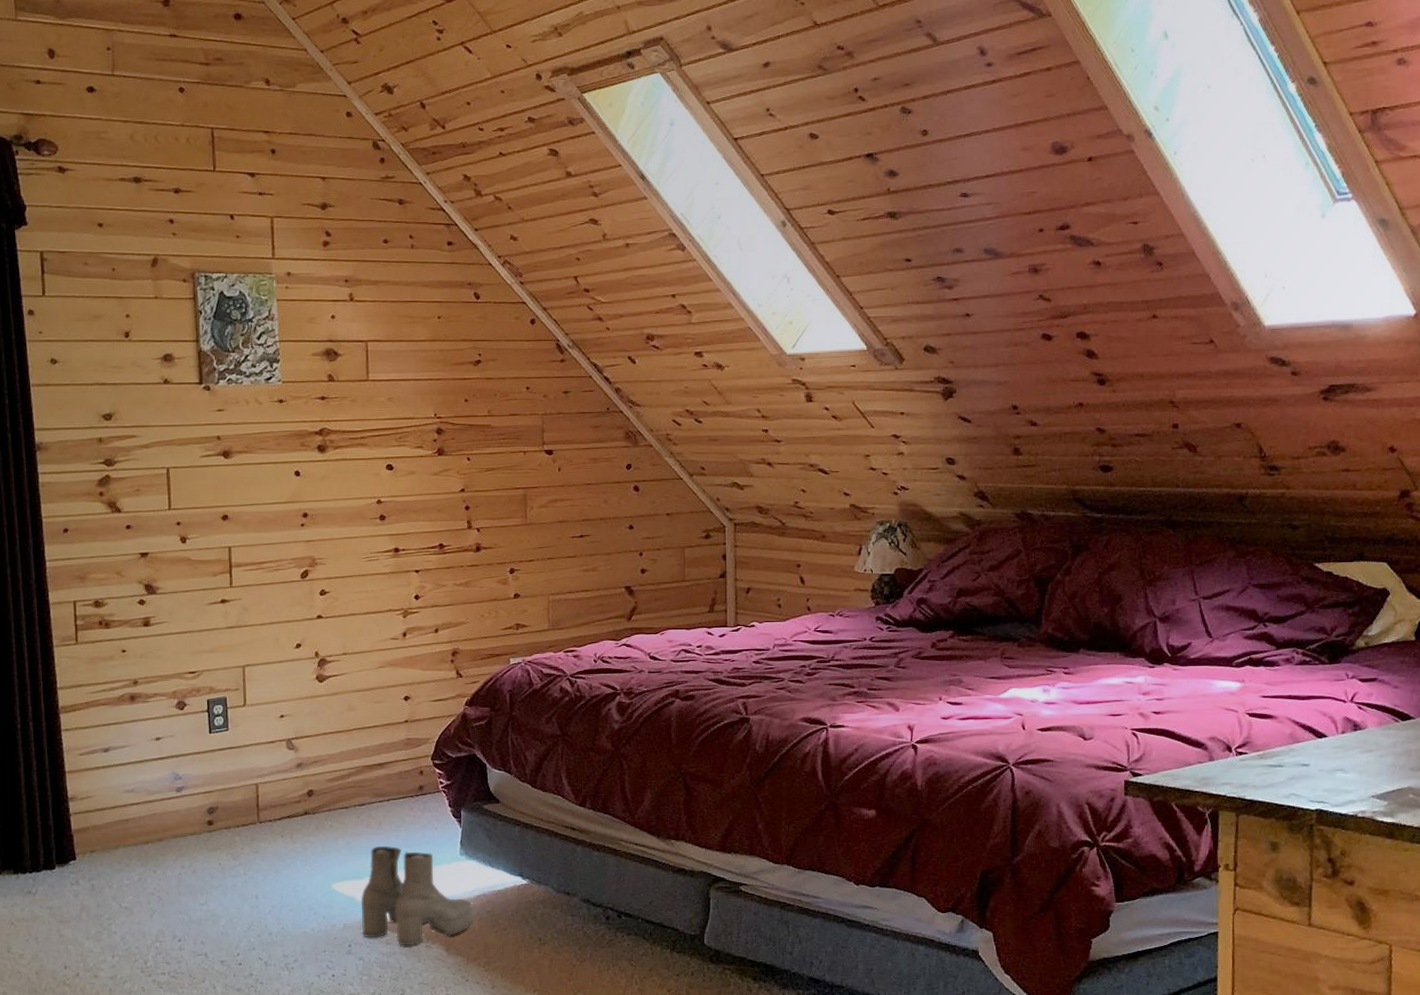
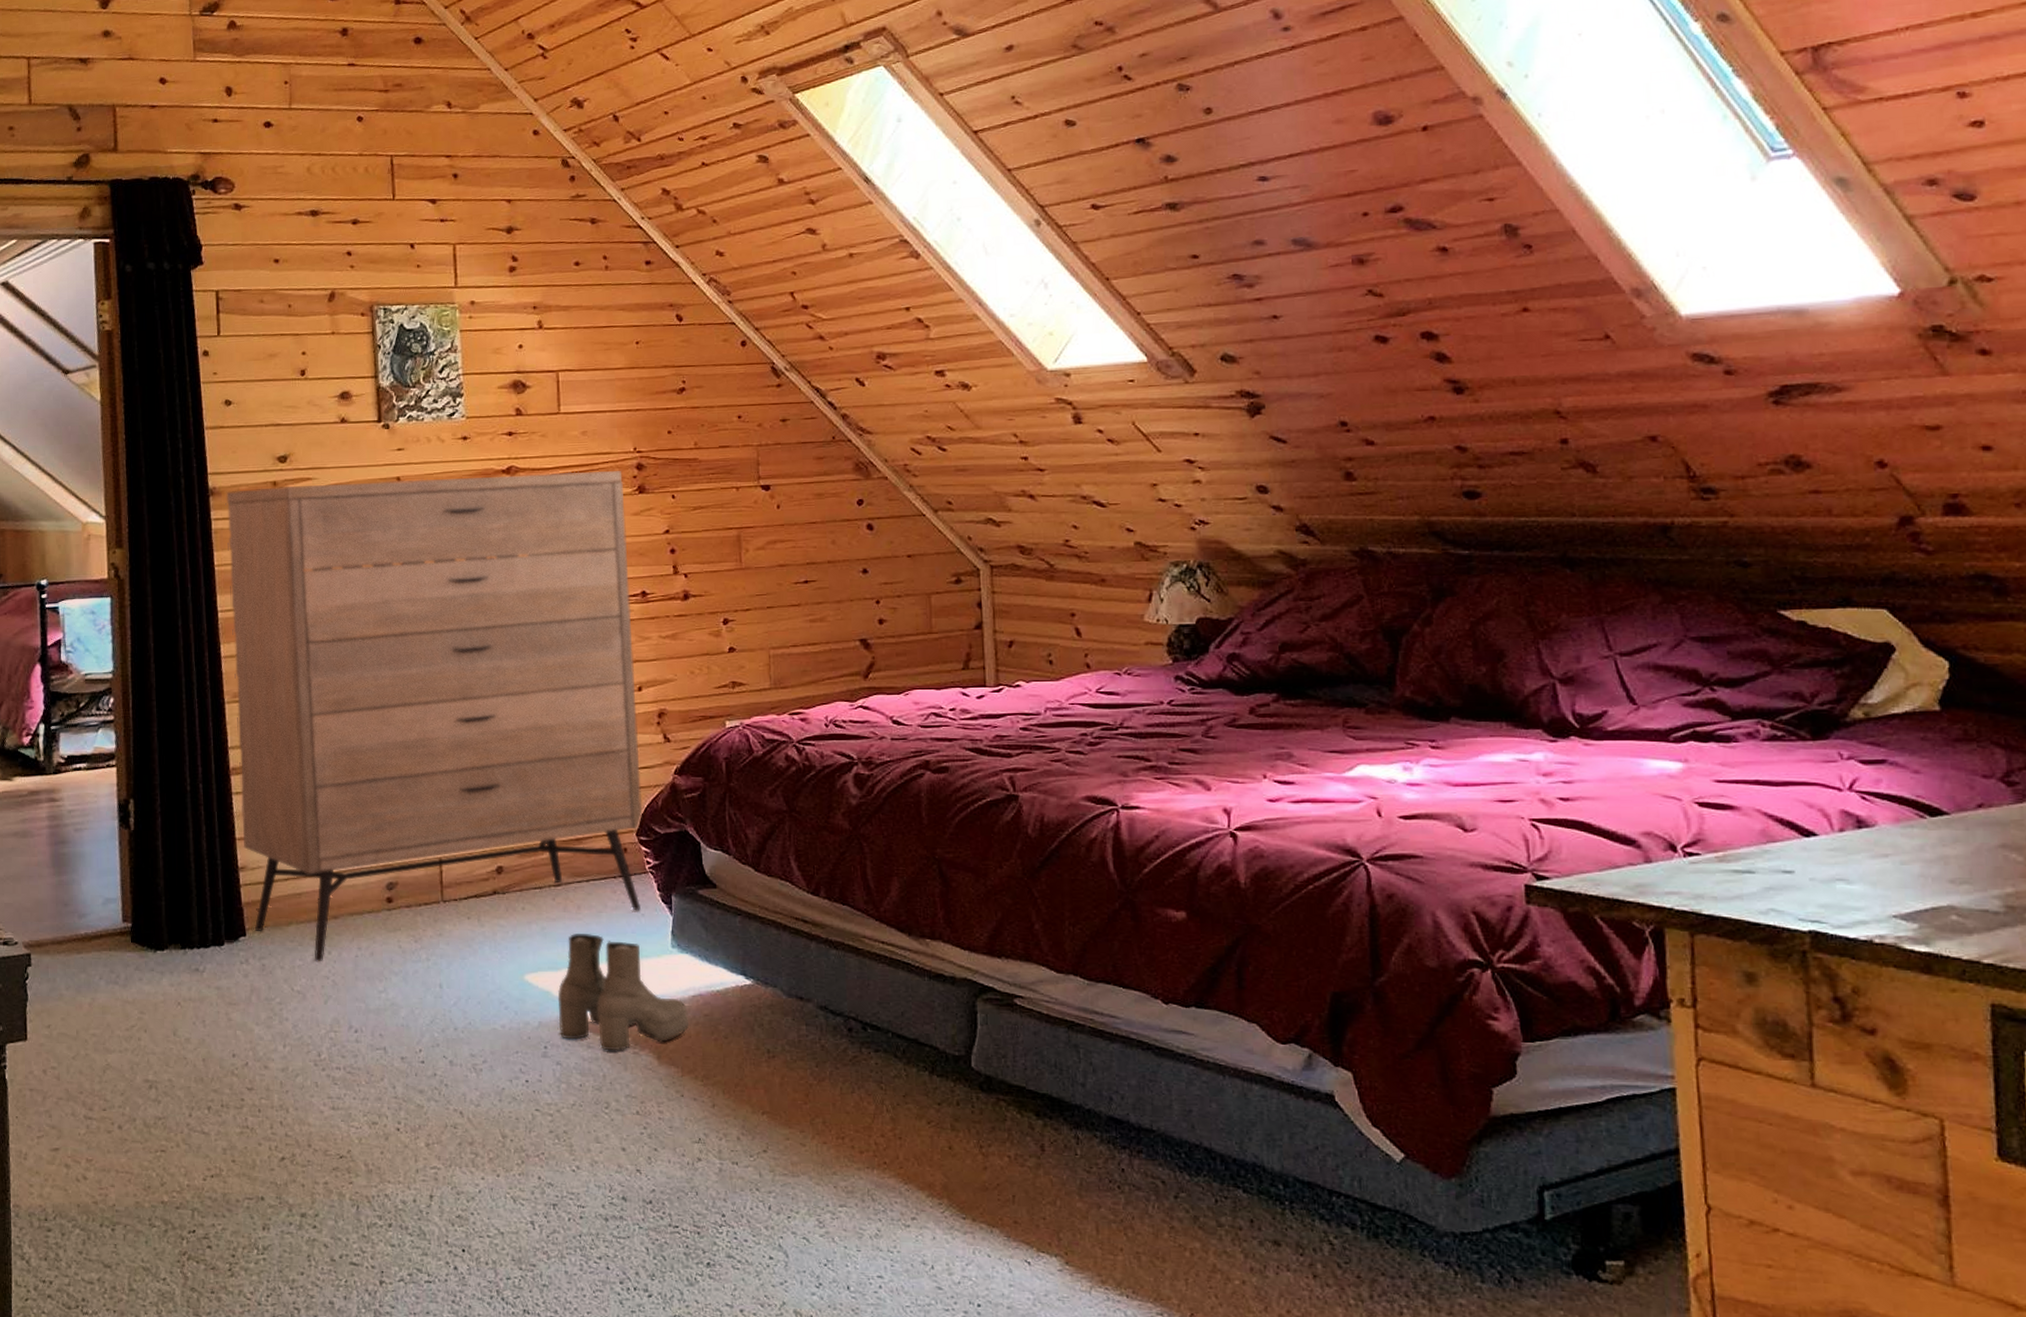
dresser: none [52,434,437,881] -> present [225,471,643,962]

